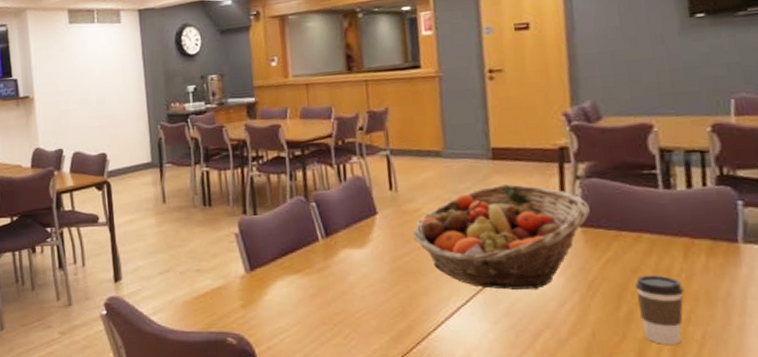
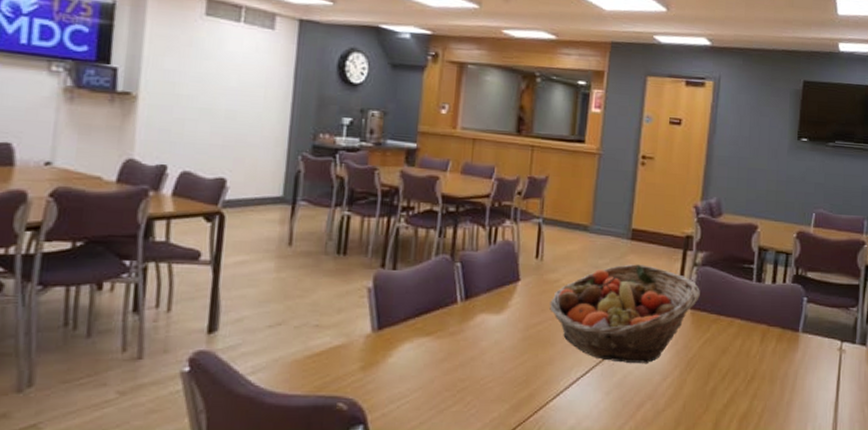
coffee cup: present [635,275,684,344] -> none [722,355,756,416]

